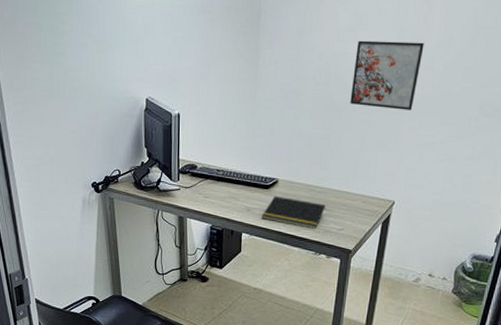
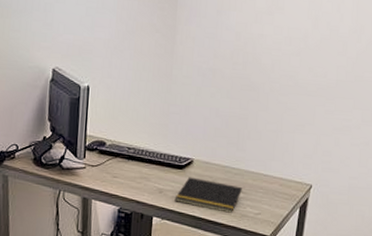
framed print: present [350,40,424,110] -> none [267,23,338,94]

